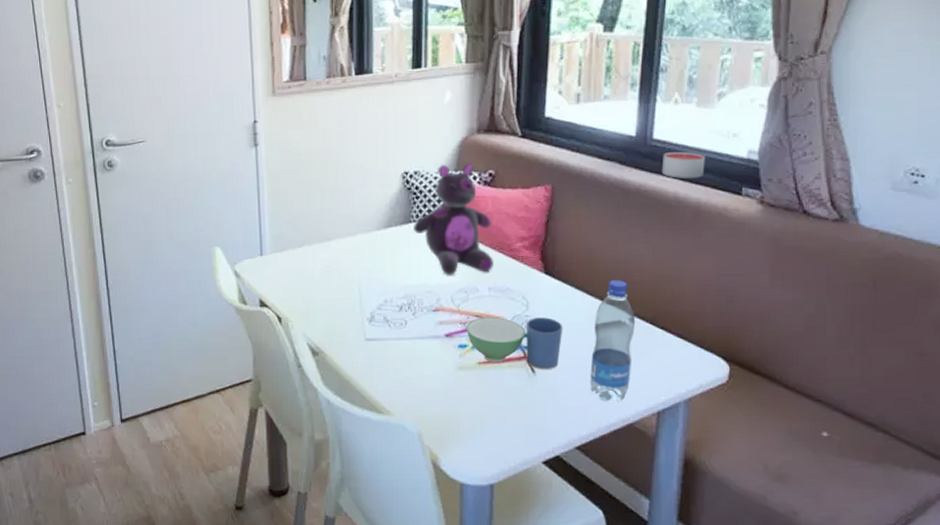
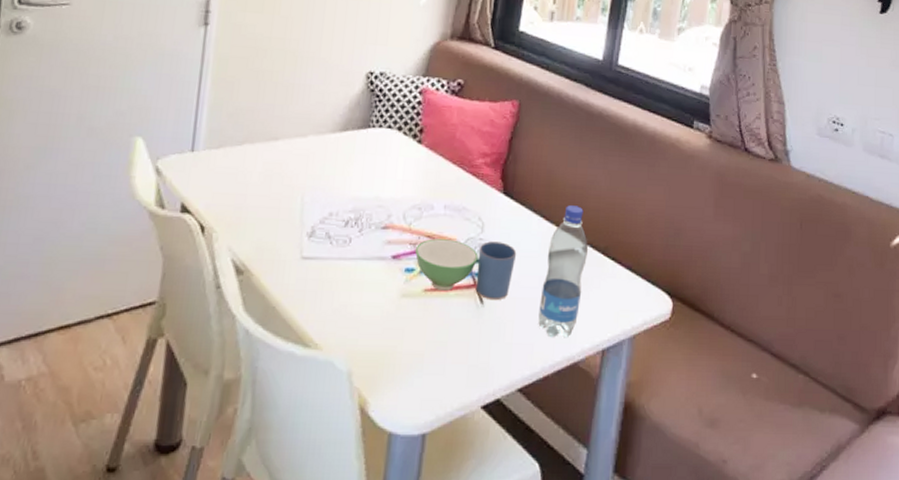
stuffed animal: present [414,163,494,276] -> none [372,68,455,190]
candle: present [661,151,705,178] -> none [623,79,663,108]

